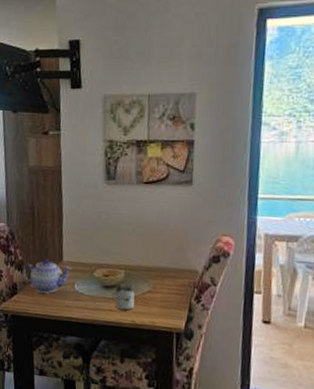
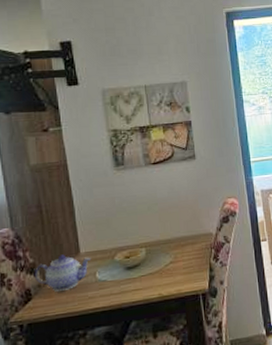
cup: present [111,283,135,311] -> none [135,259,159,287]

